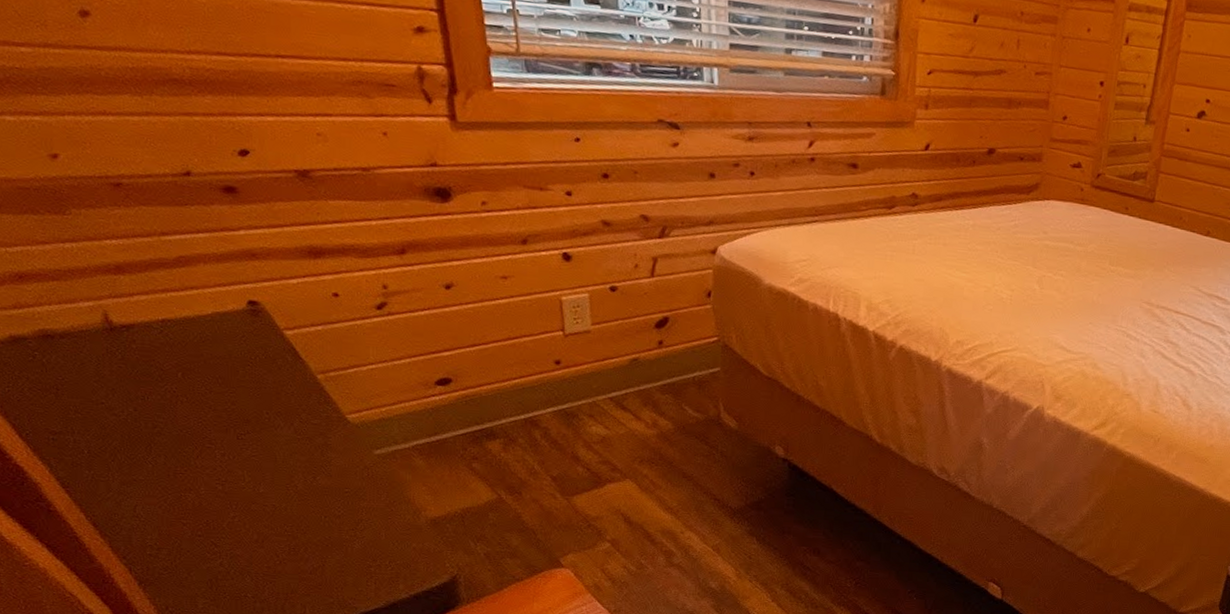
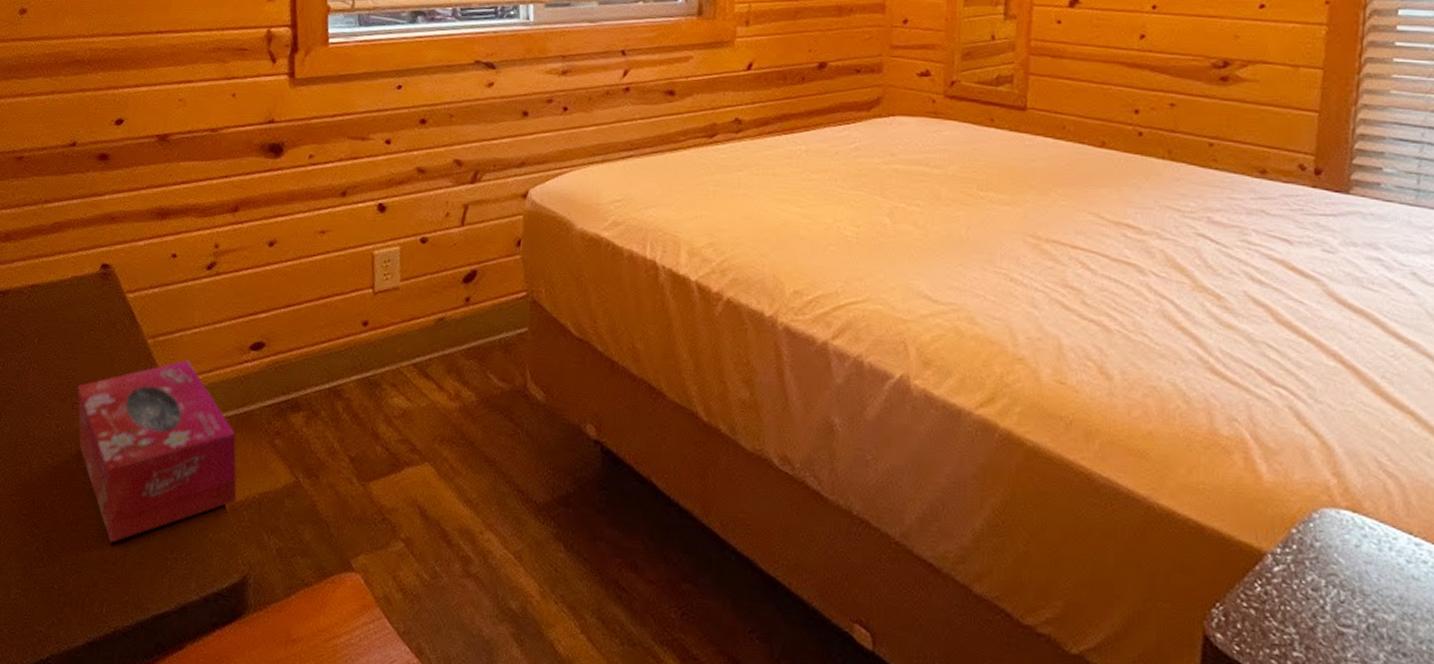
tissue box: none [241,394,438,556] -> present [77,360,237,543]

